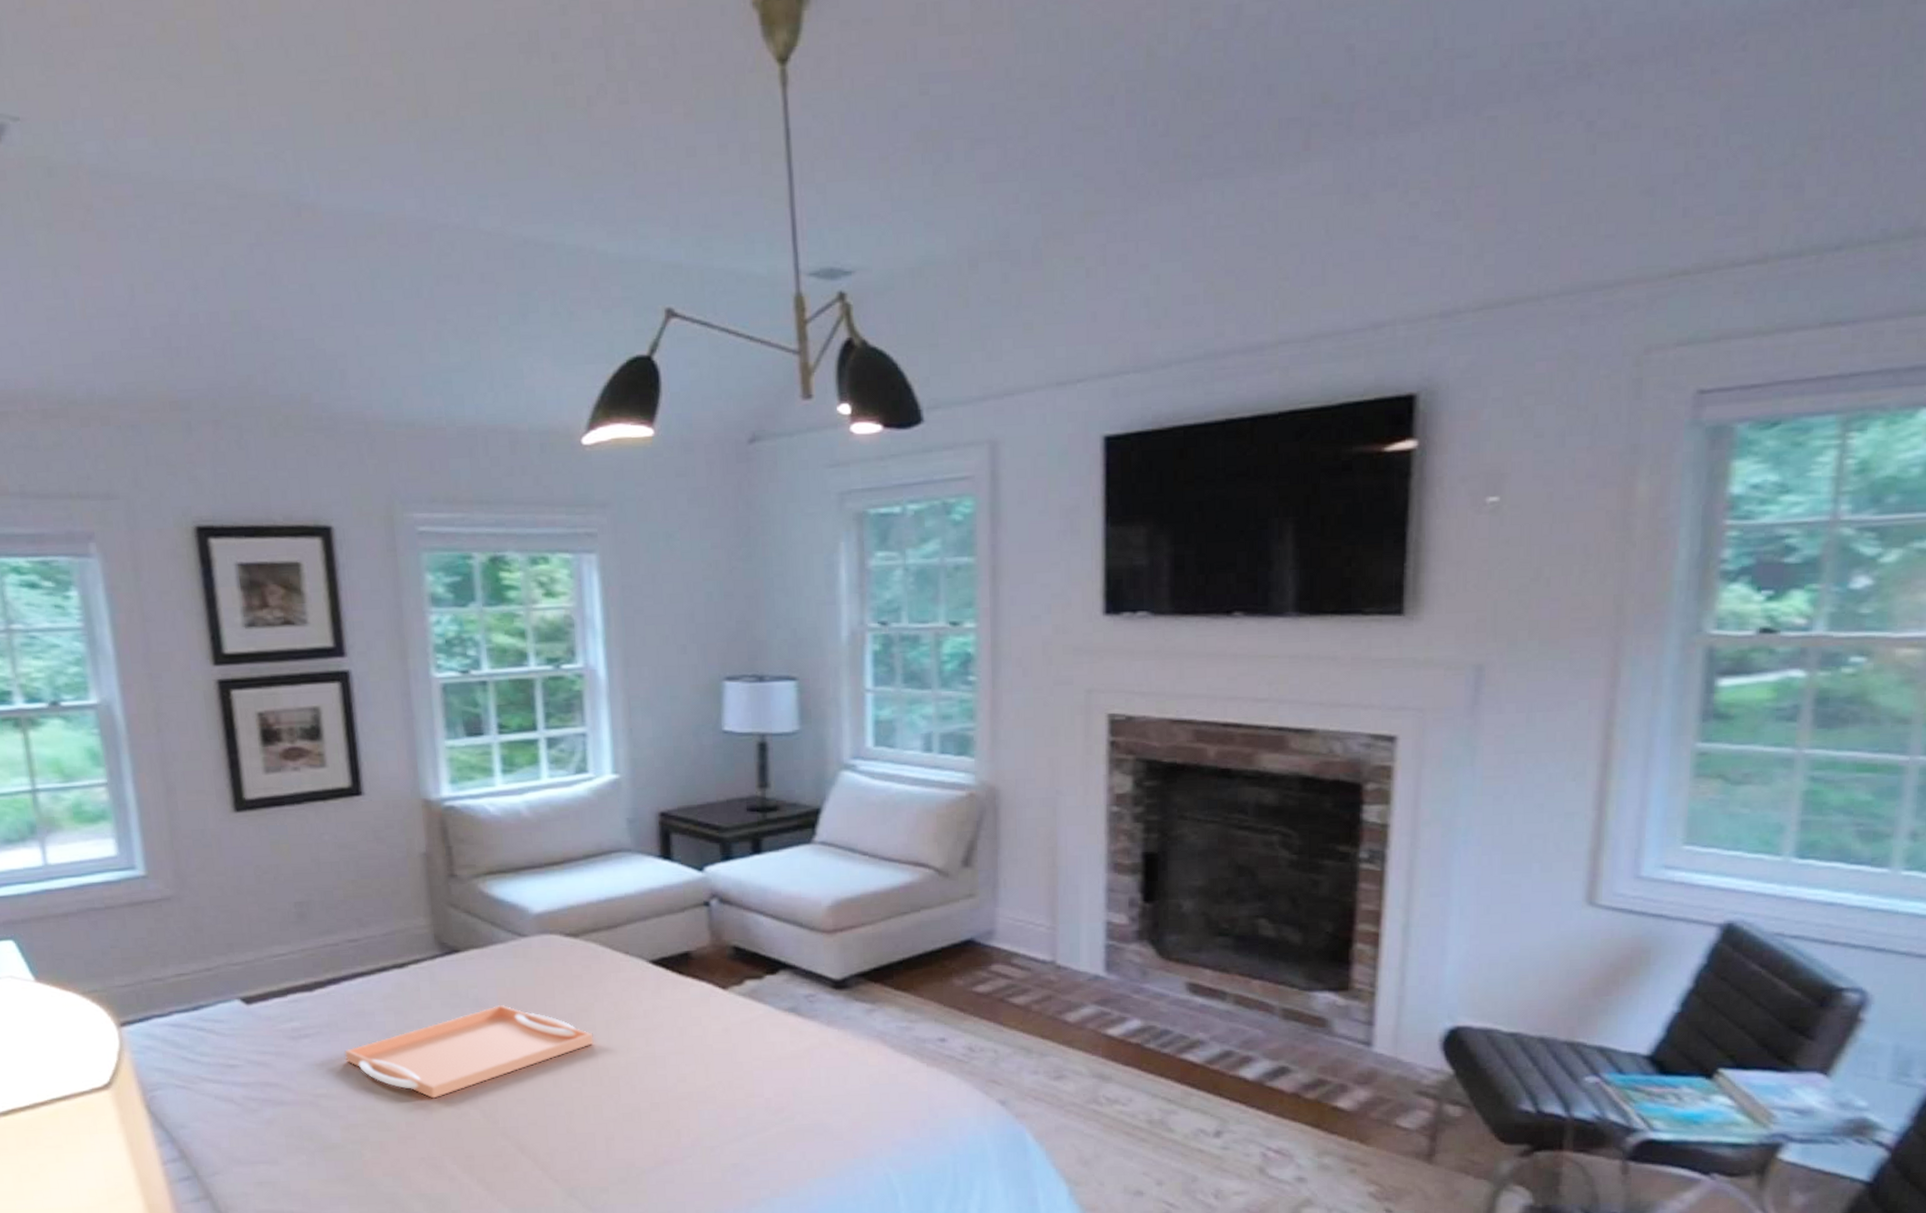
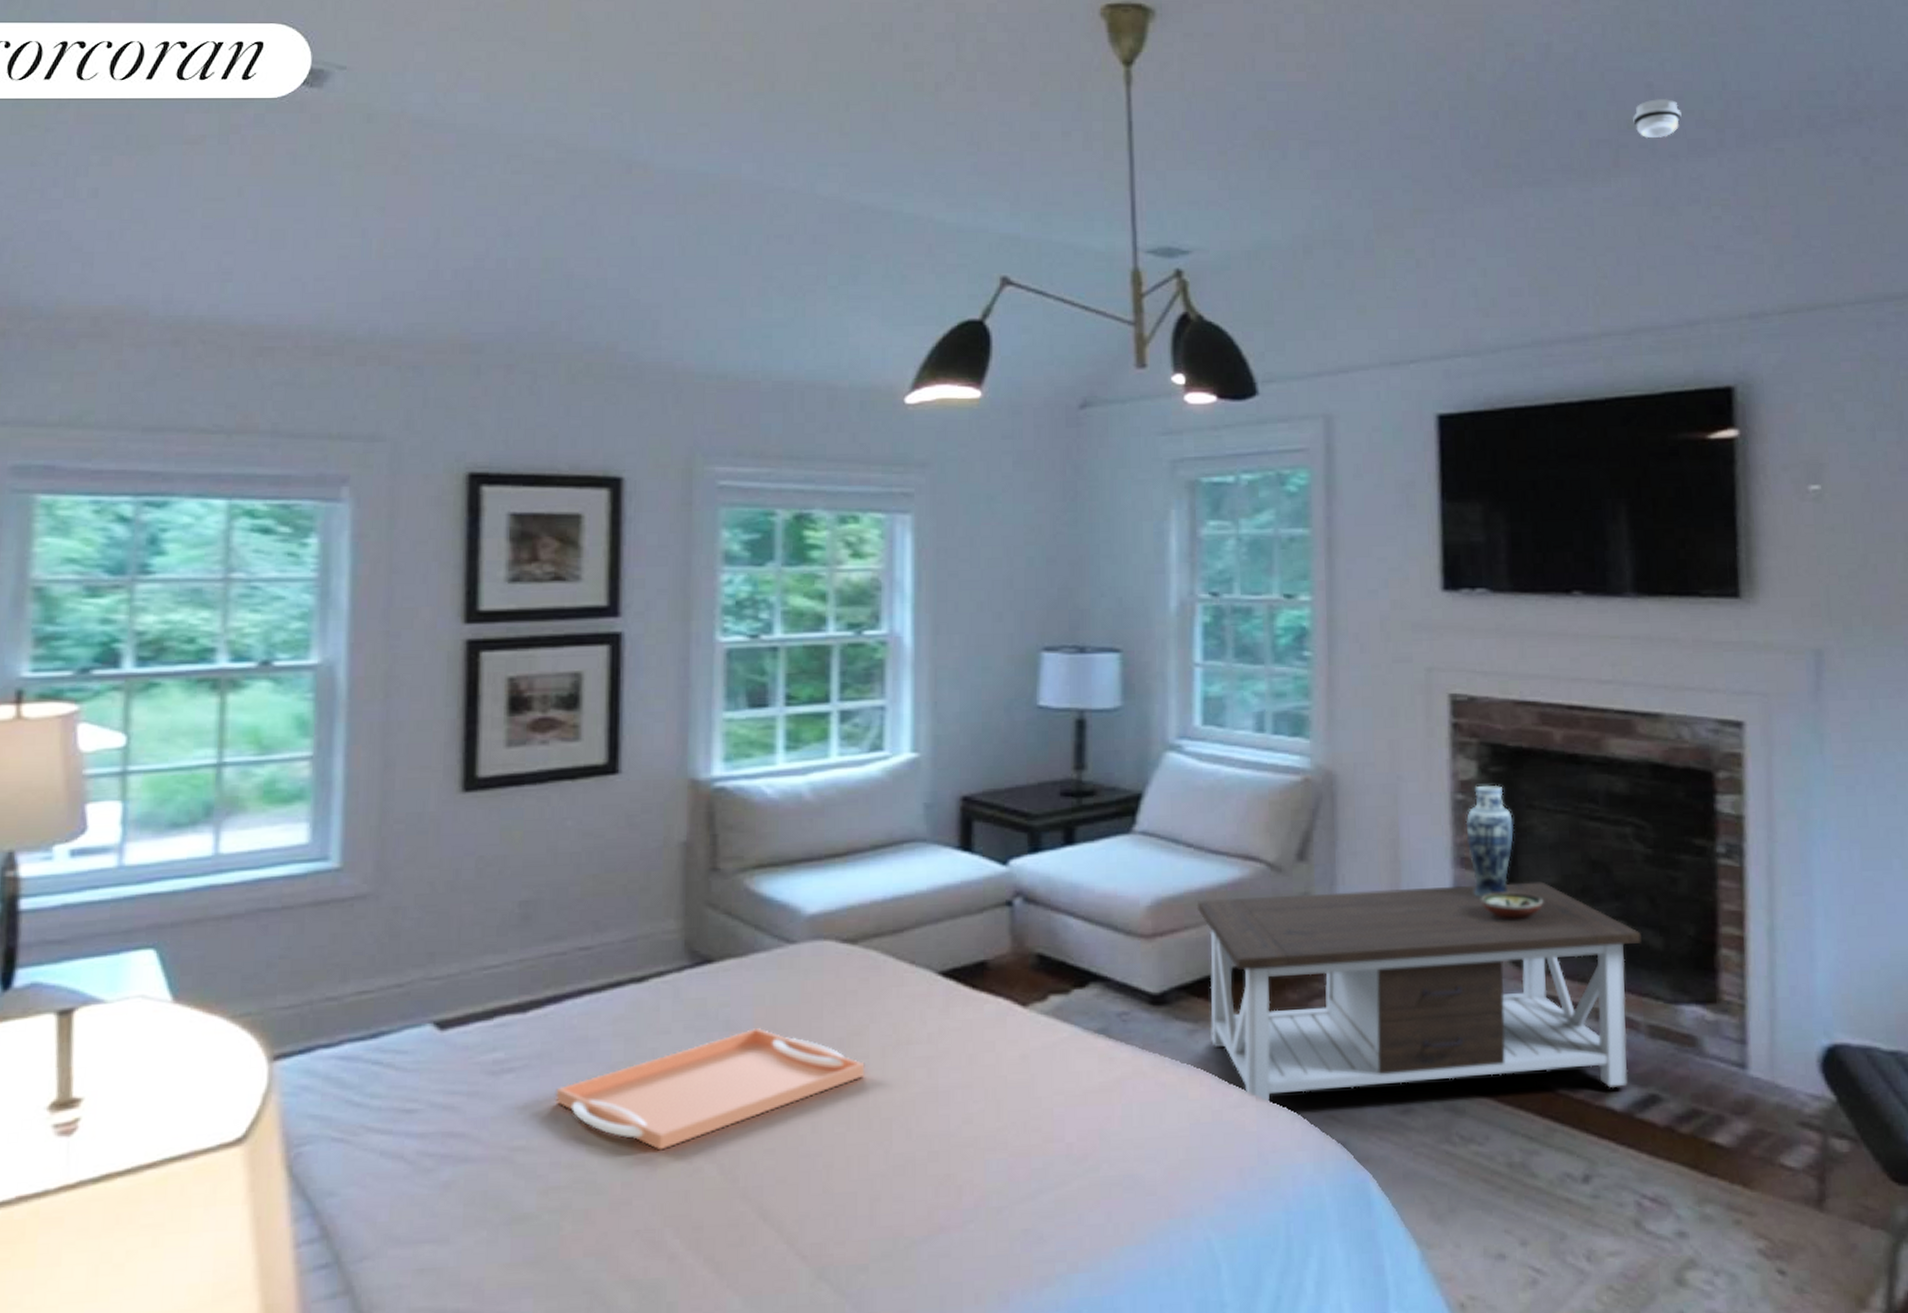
coffee table: none [872,884,1281,1069] -> present [1196,881,1642,1102]
vase: none [1120,797,1165,899] -> present [1465,784,1514,898]
decorative bowl: none [1132,893,1190,918] -> present [1481,891,1543,919]
smoke detector: none [1329,63,1384,113] -> present [1633,98,1682,138]

